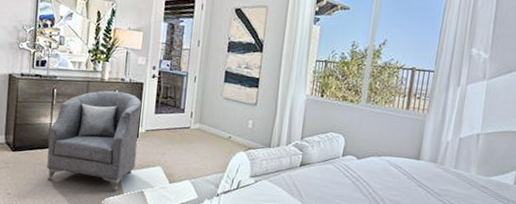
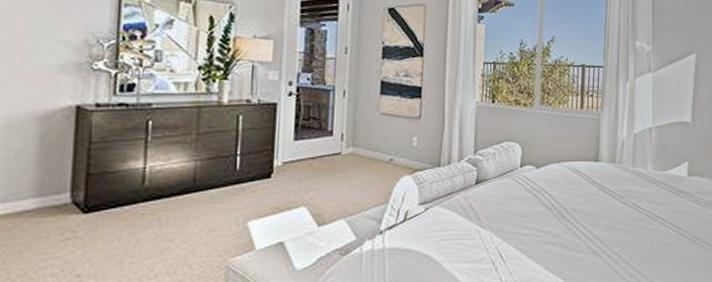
armchair: present [47,90,142,191] -> none [140,116,276,247]

